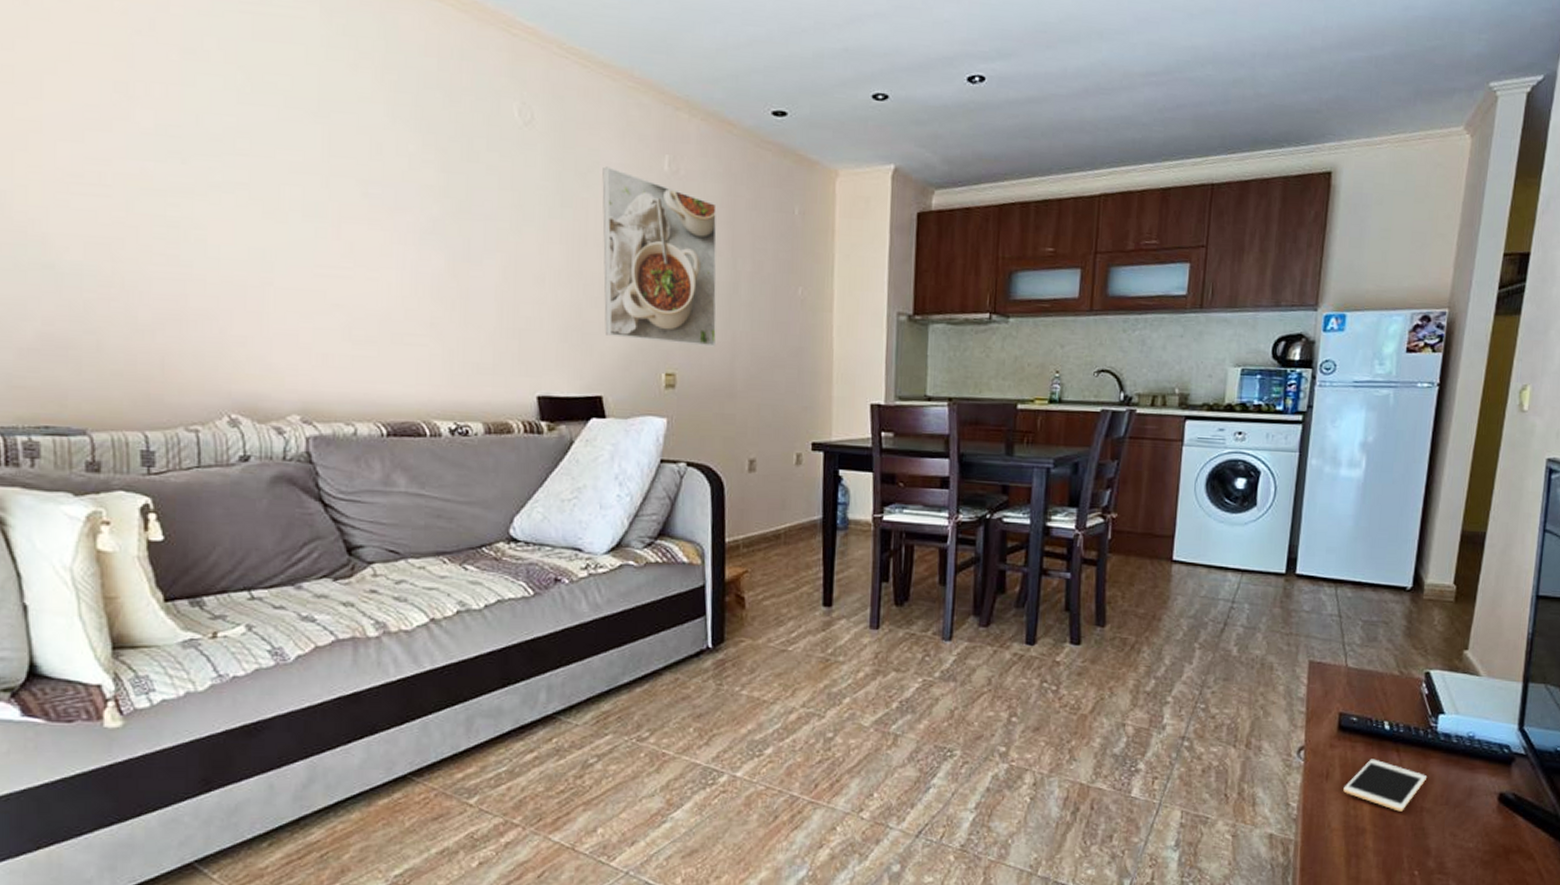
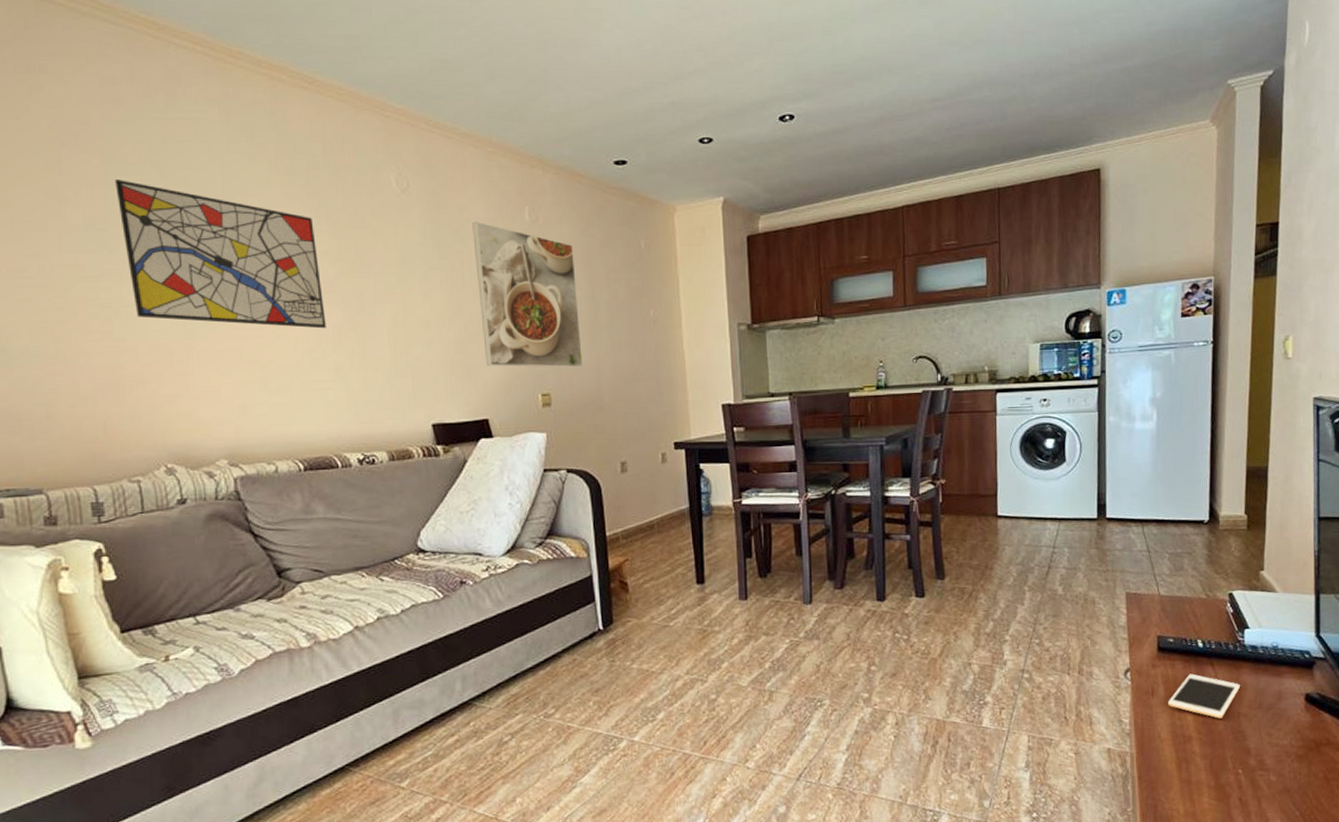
wall art: none [194,79,425,275] -> present [115,180,326,329]

